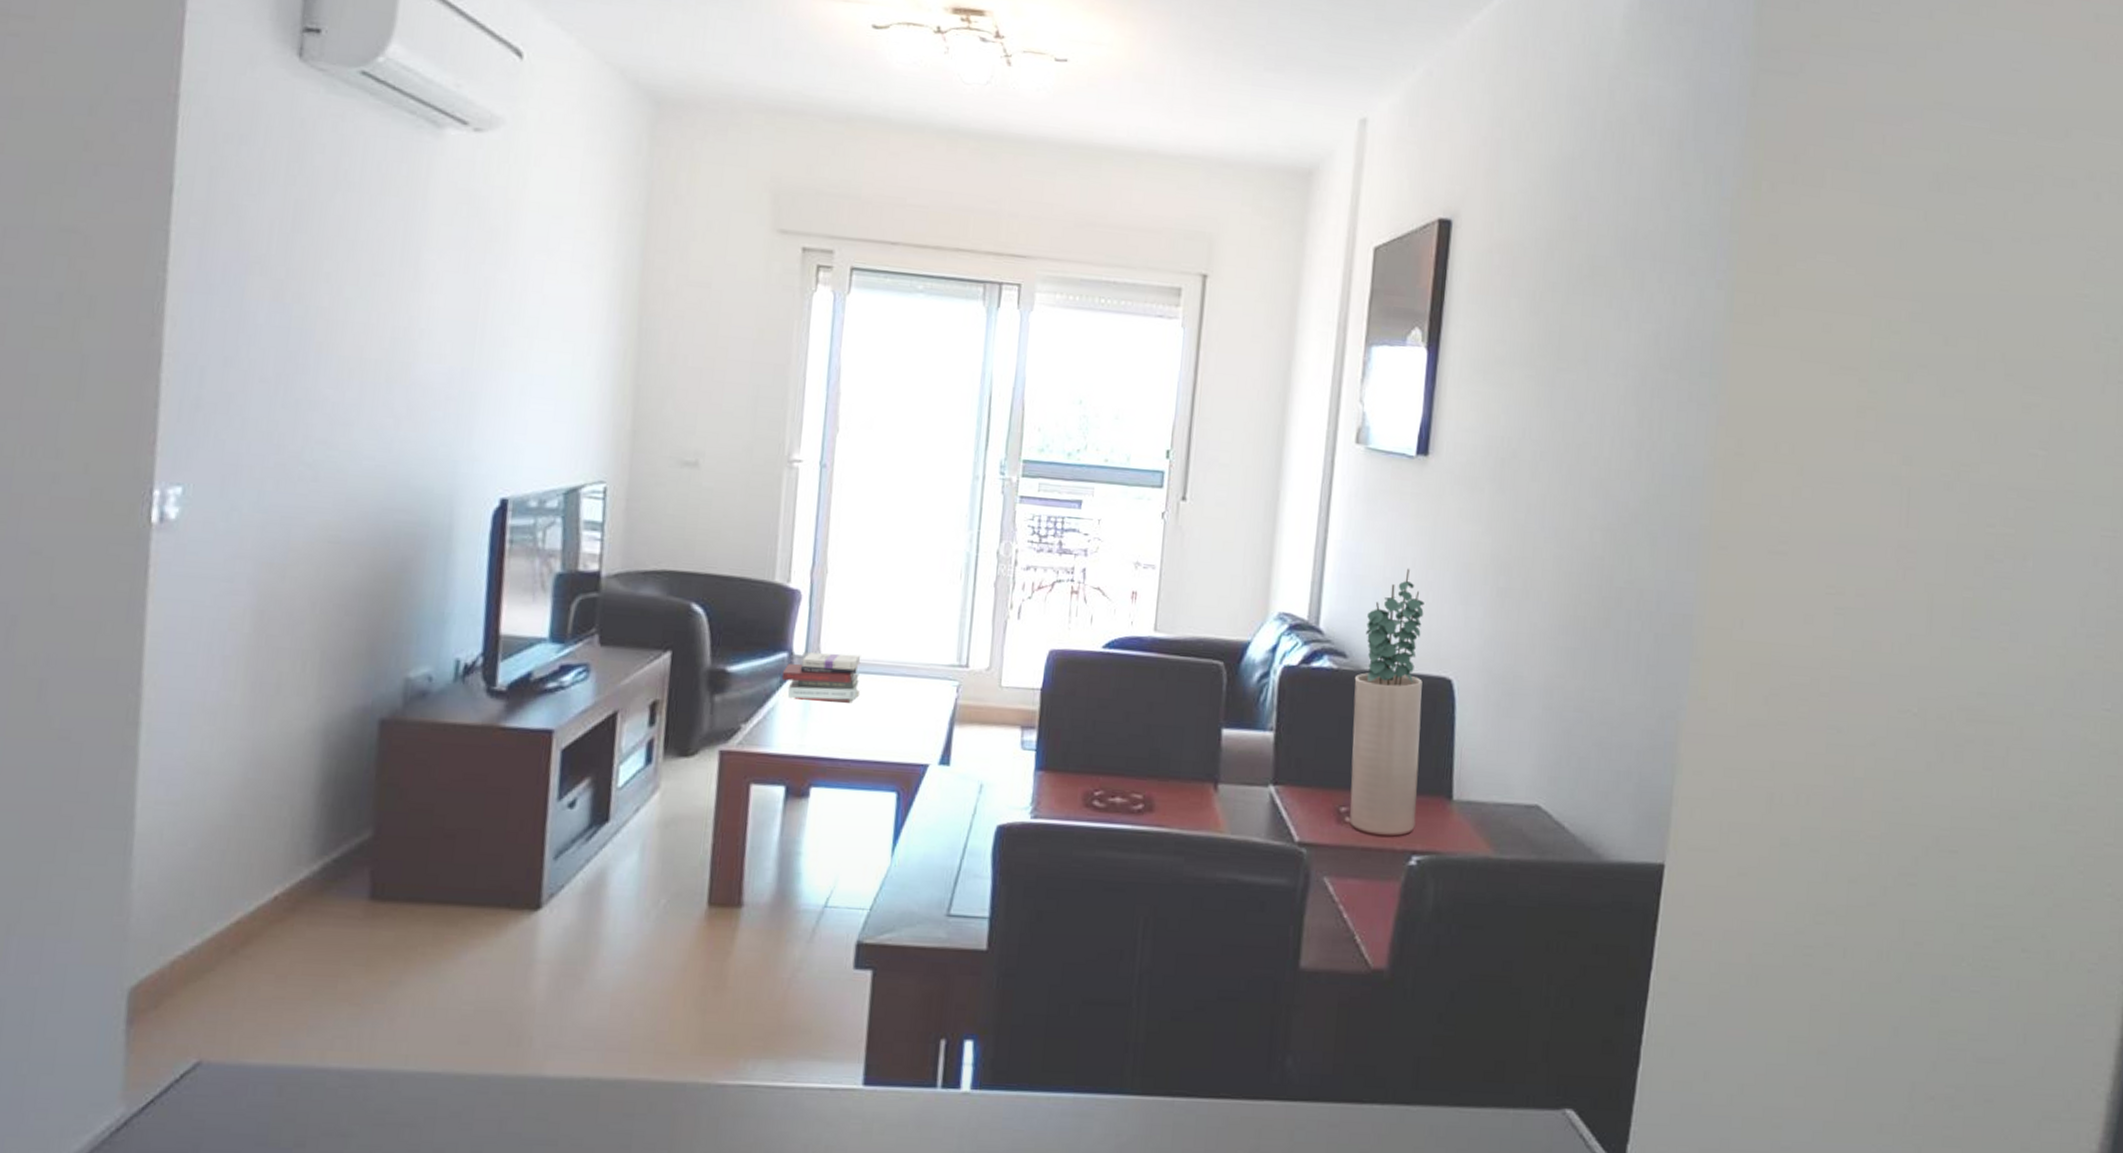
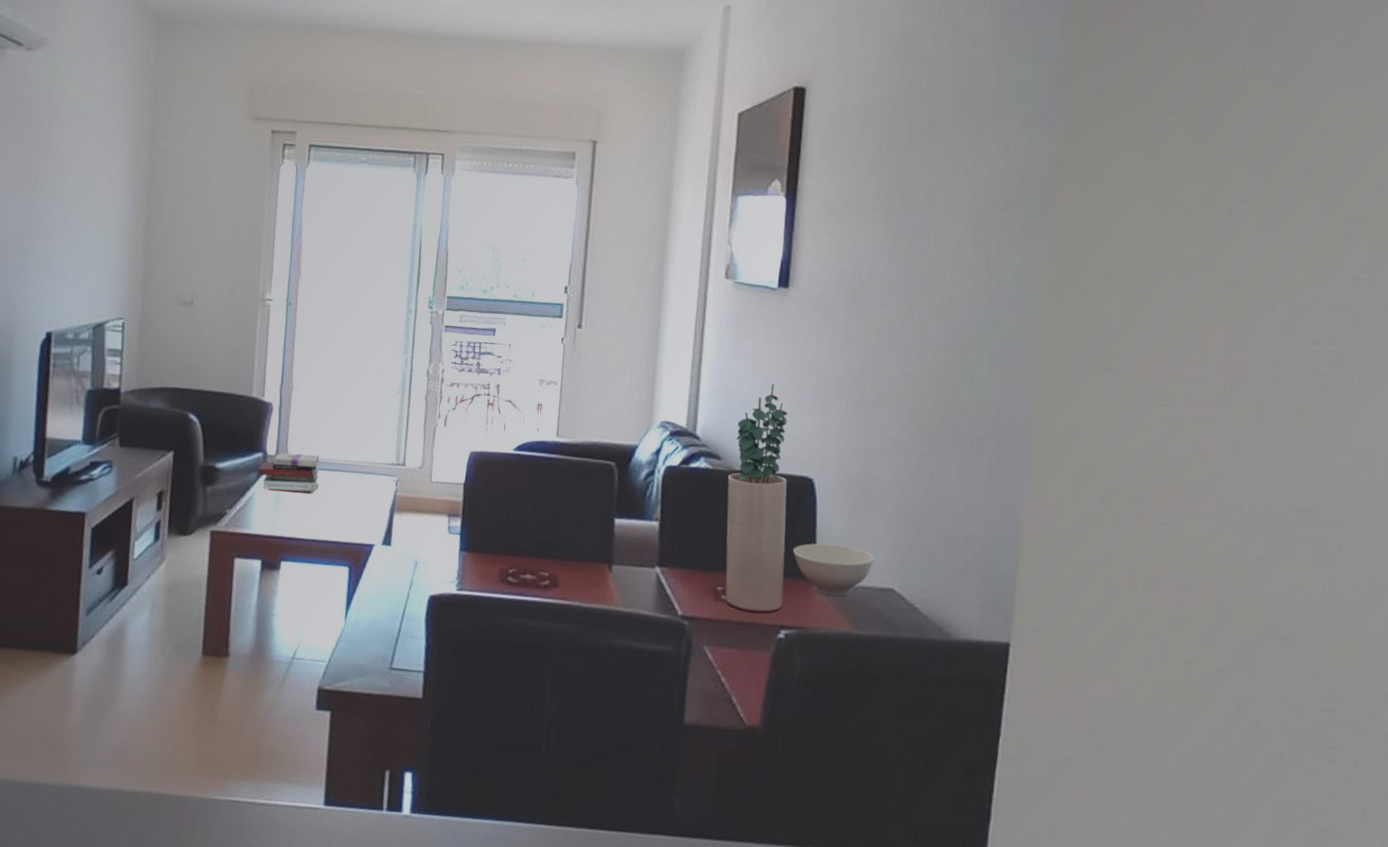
bowl: none [1427,754,1519,816] -> present [792,543,875,597]

